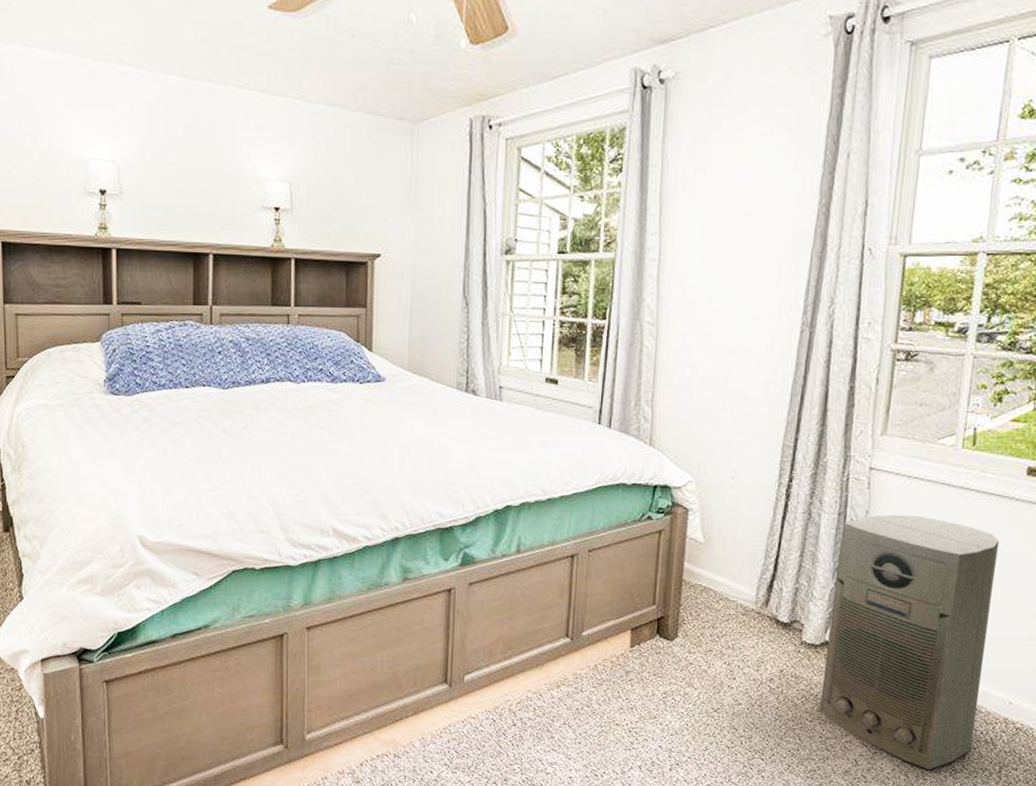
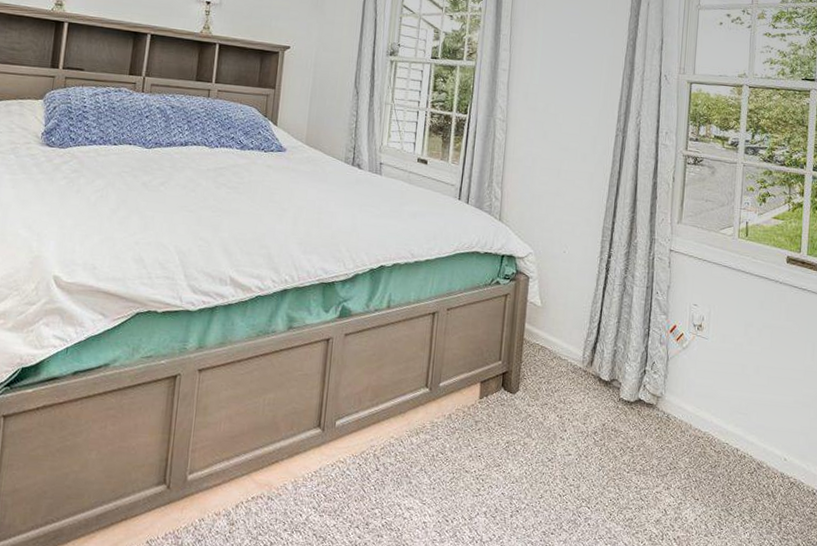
air purifier: present [819,514,1000,770] -> none [635,290,770,521]

